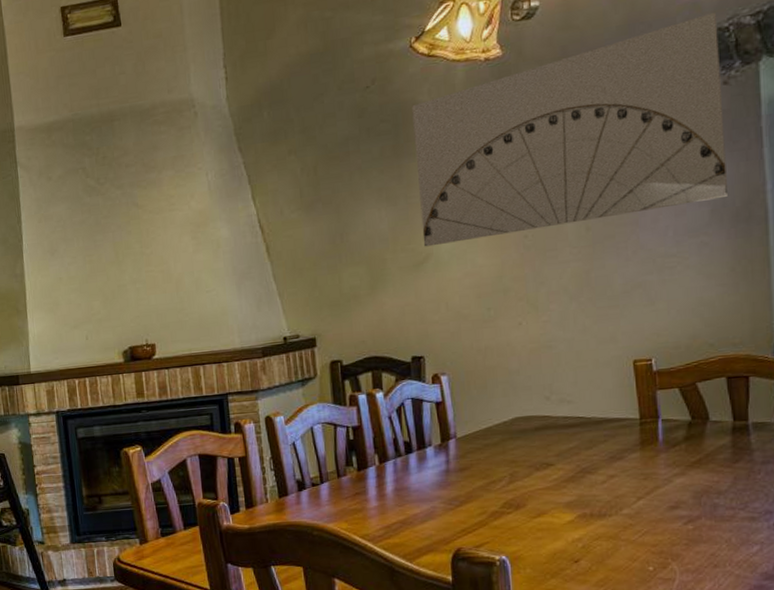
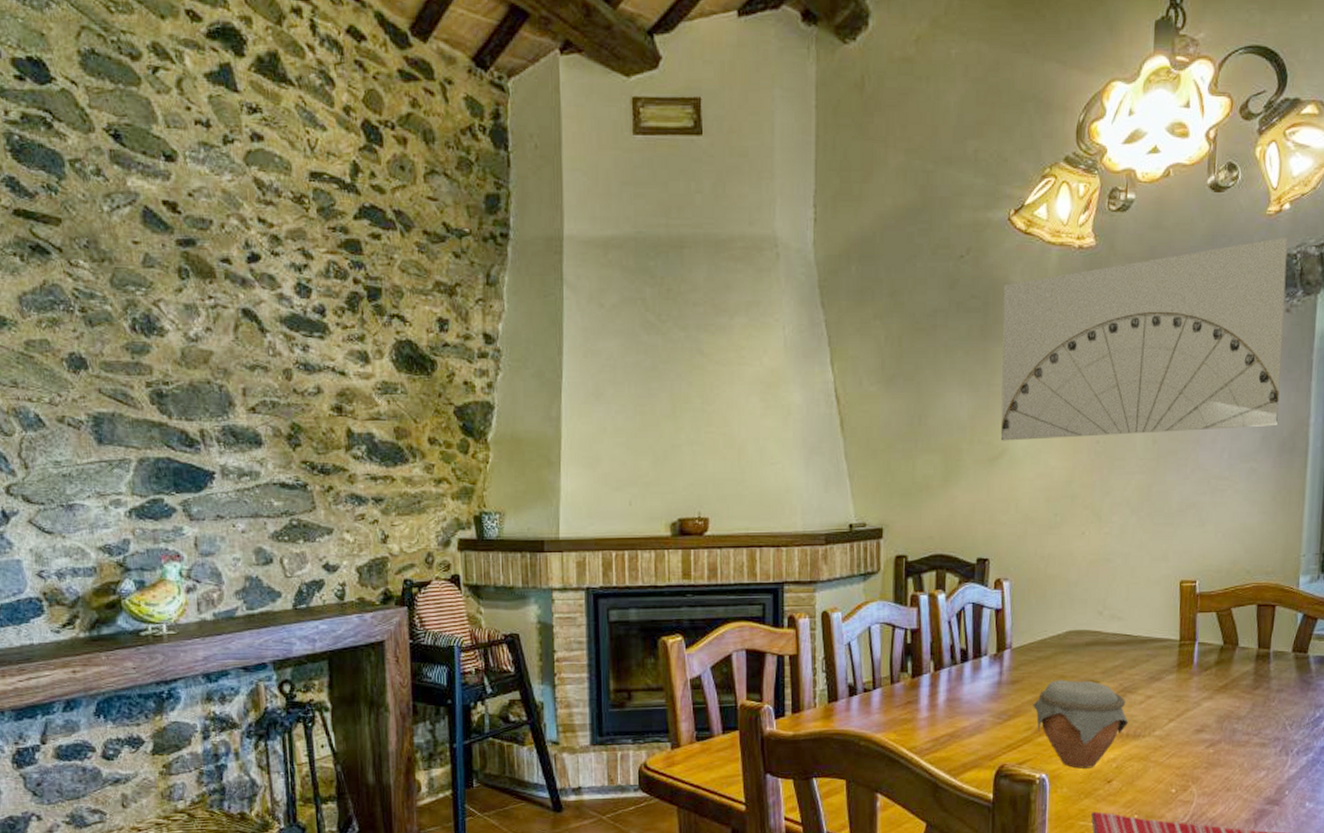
jar: none [485,464,592,550] -> present [1033,680,1129,769]

